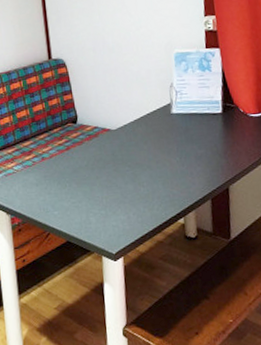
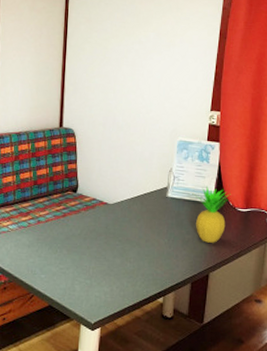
fruit: none [198,96,240,155] -> present [192,186,231,243]

